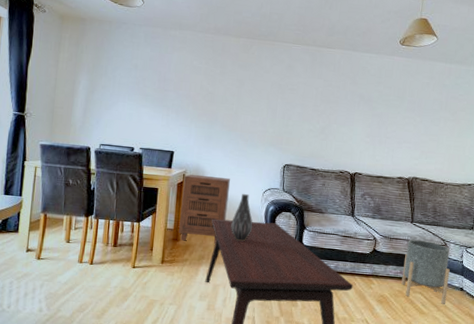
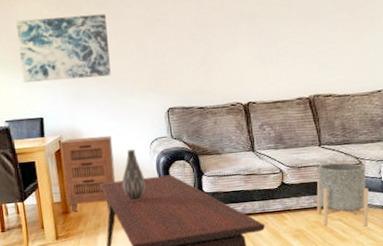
wall art: none [163,65,247,127] -> present [16,14,111,82]

